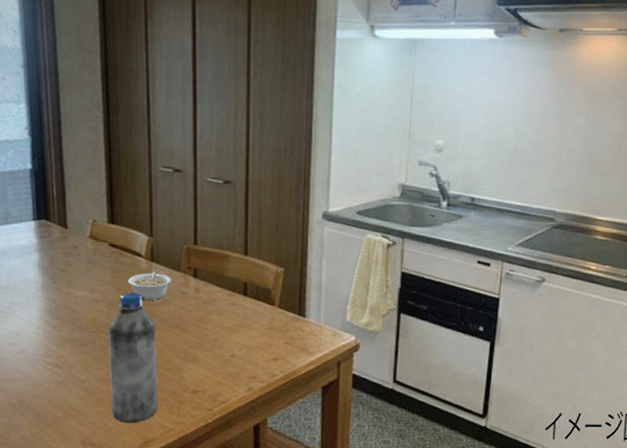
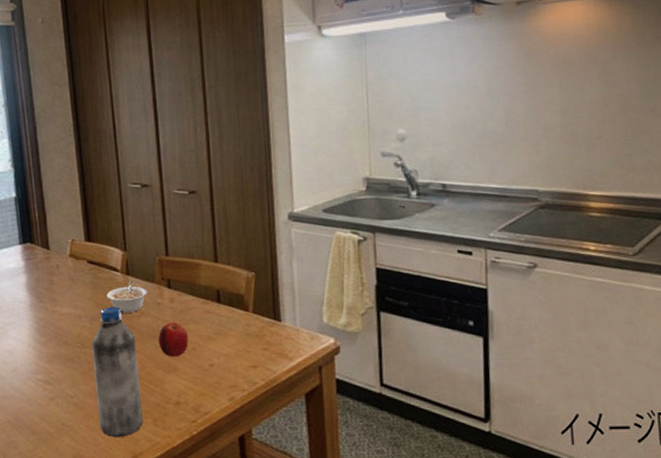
fruit: none [180,311,211,347] -> present [158,321,189,357]

